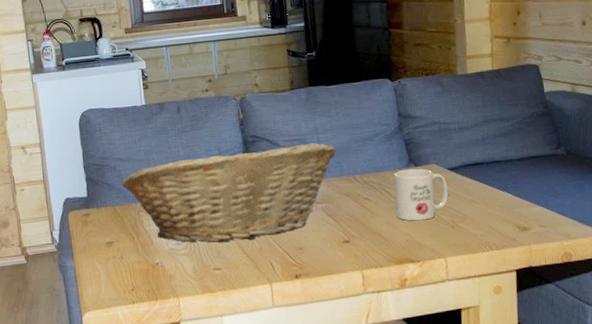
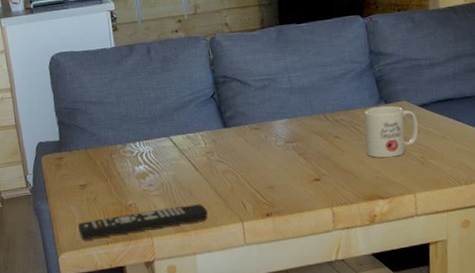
remote control: none [103,264,236,298] -> present [78,204,208,240]
fruit basket: present [121,142,336,243] -> none [93,82,306,183]

